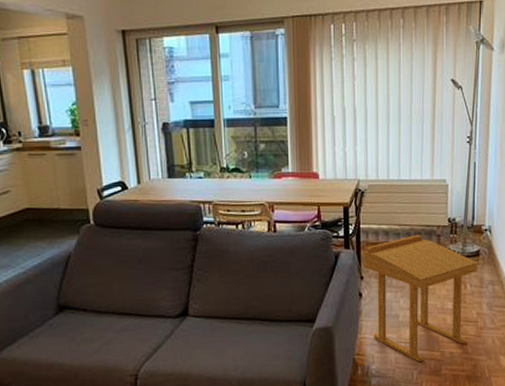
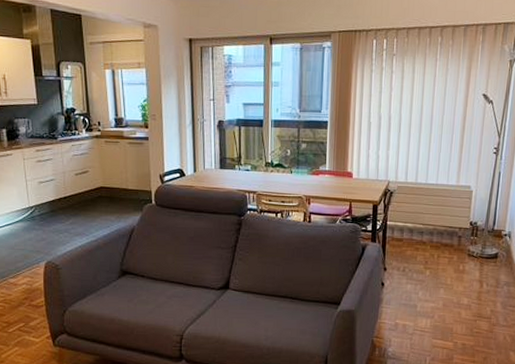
side table: present [363,235,478,362] -> none [388,235,496,350]

